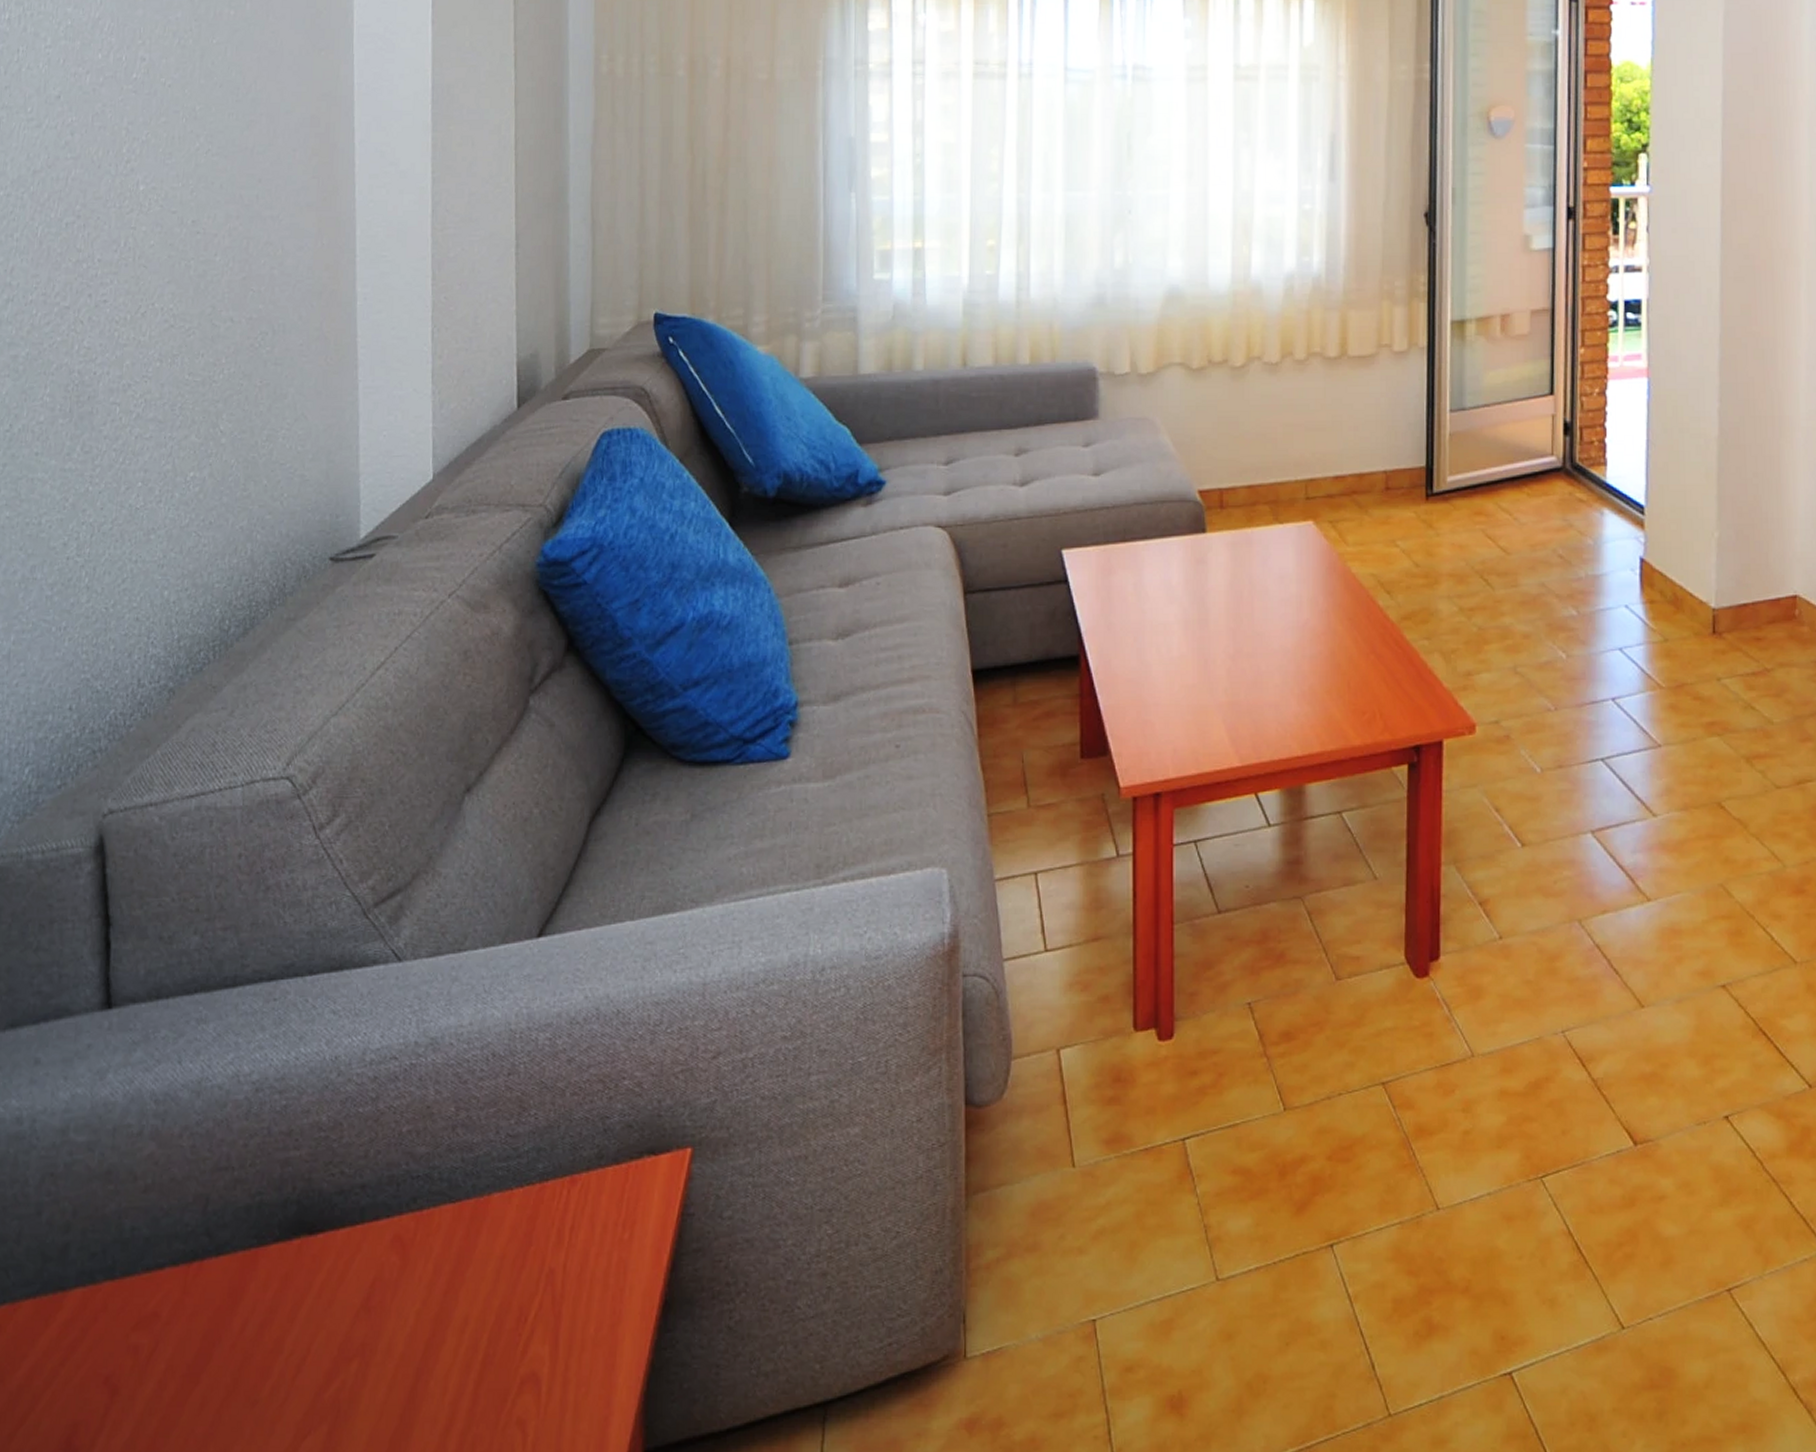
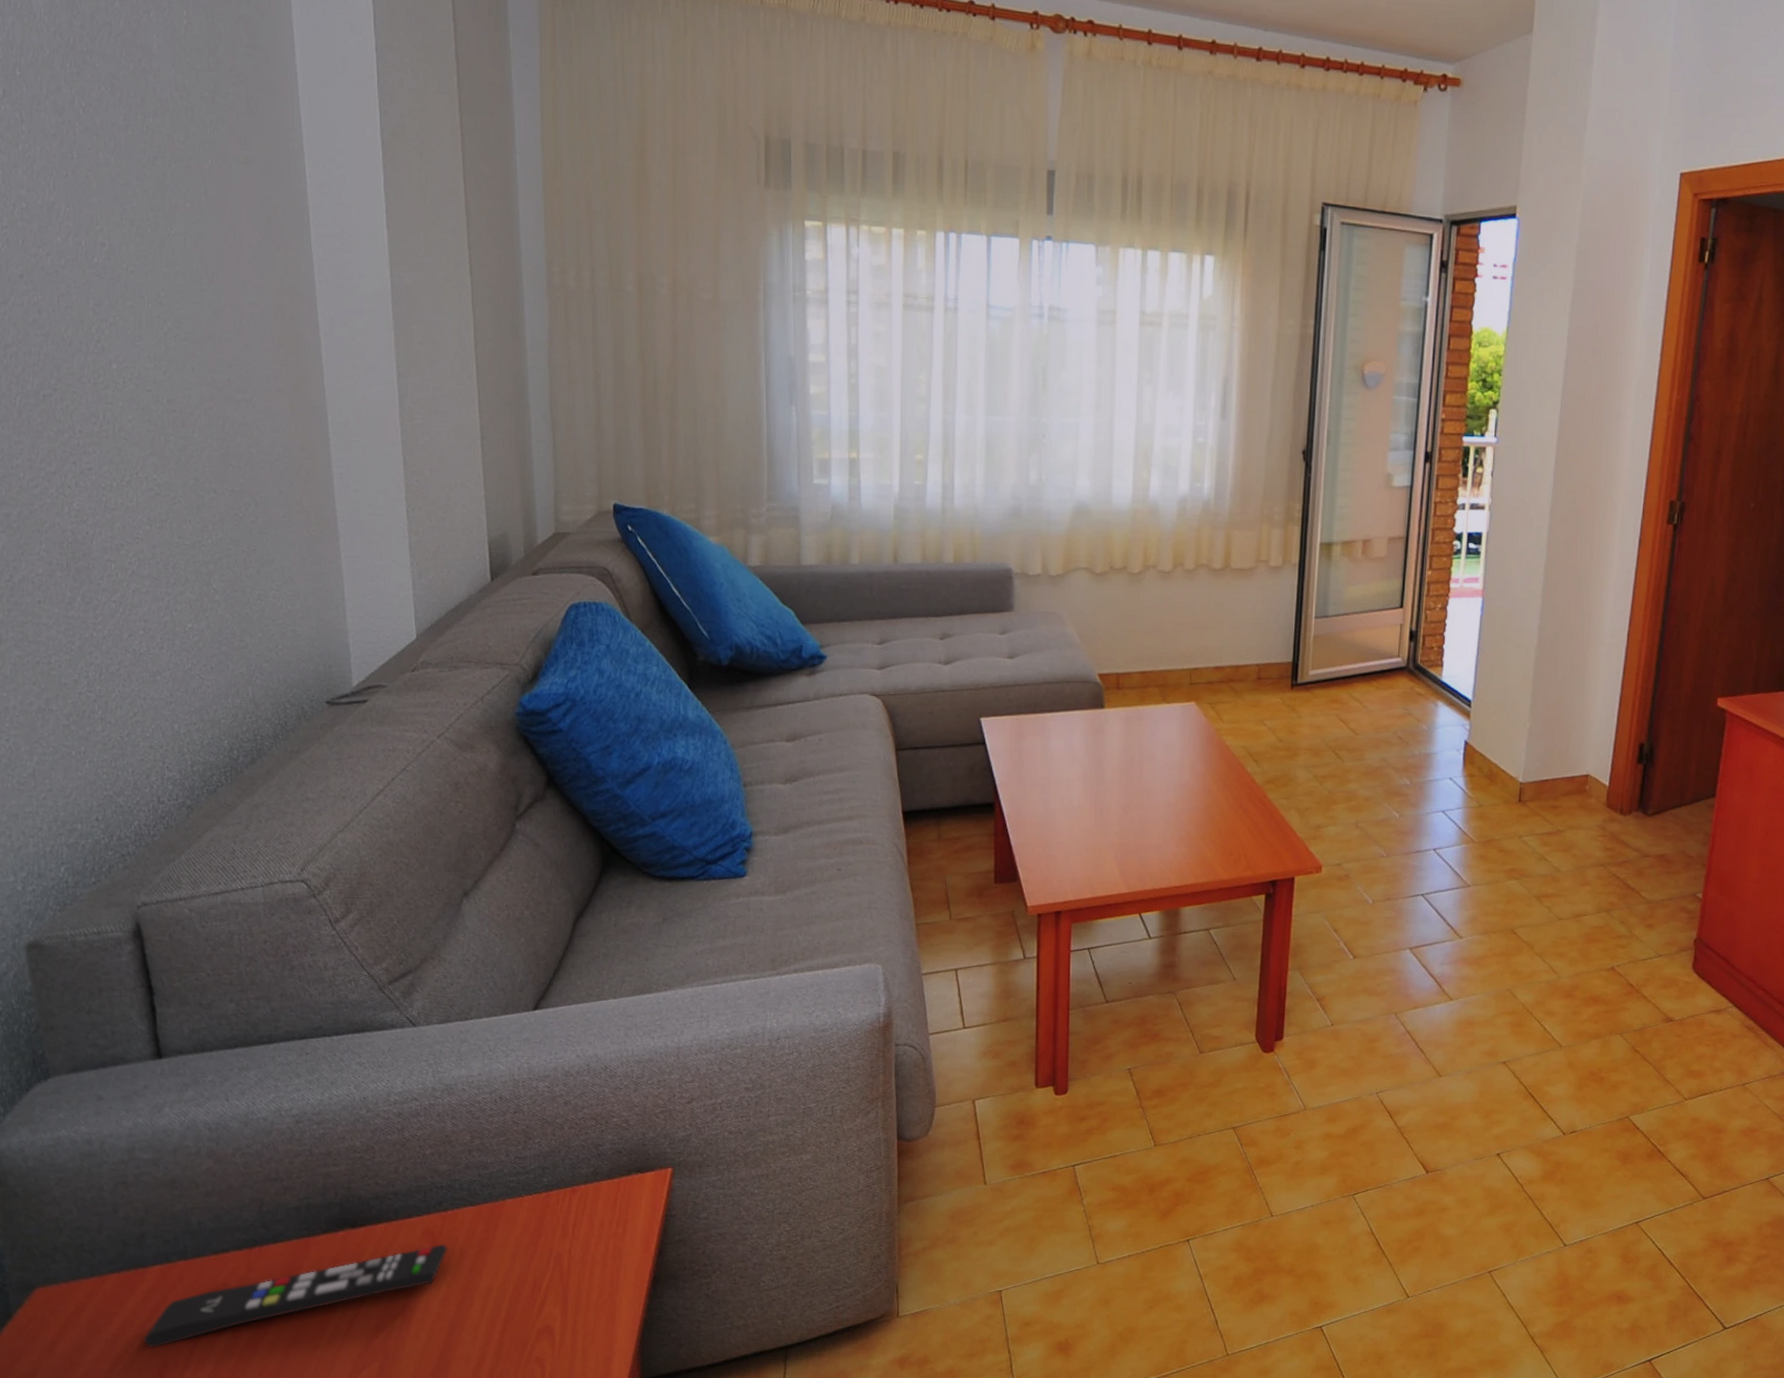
remote control: none [52,1255,420,1403] -> present [142,1243,448,1348]

